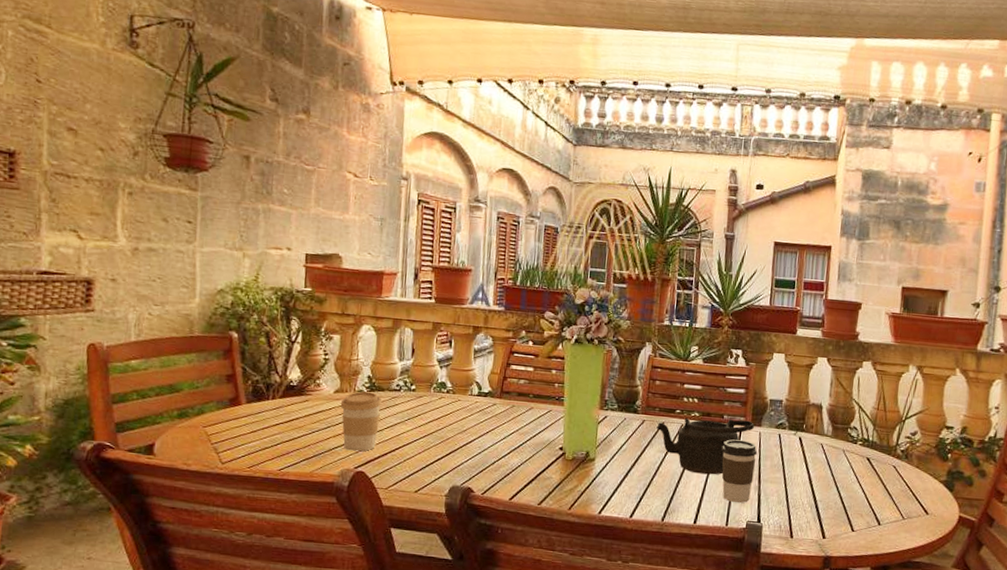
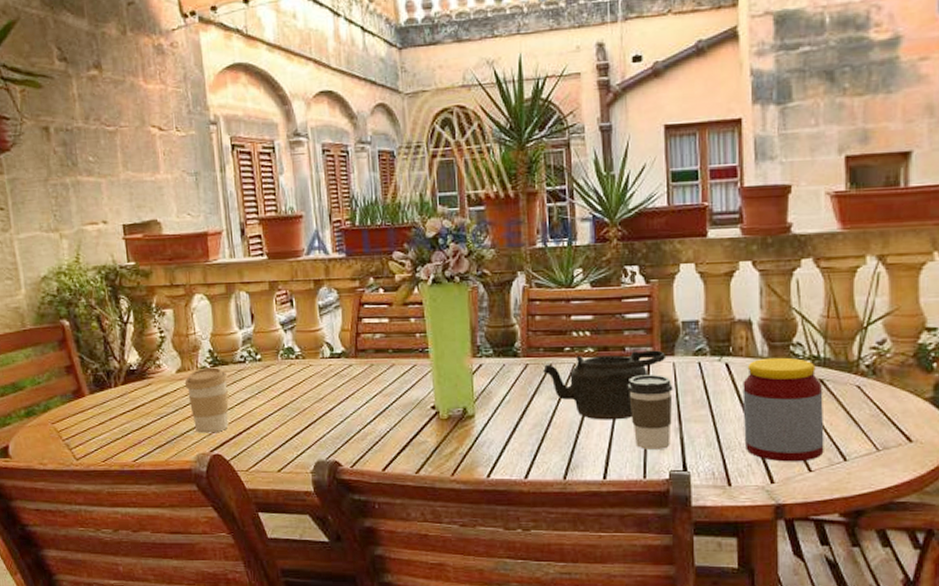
jar: none [806,436,869,523] -> present [743,357,824,462]

